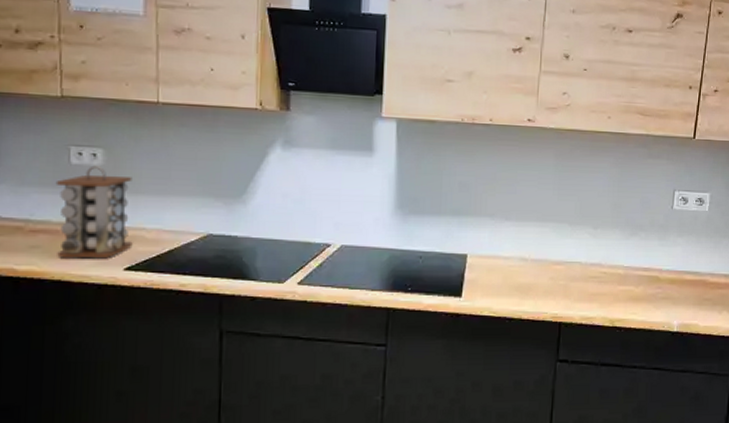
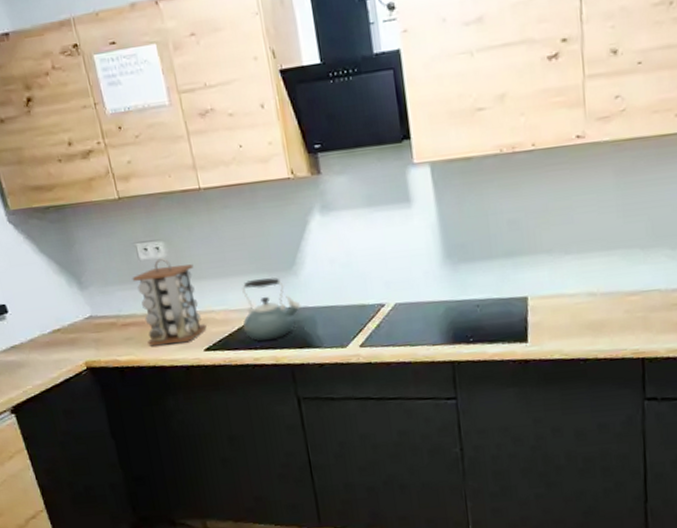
kettle: none [174,202,244,267] -> present [242,277,301,341]

